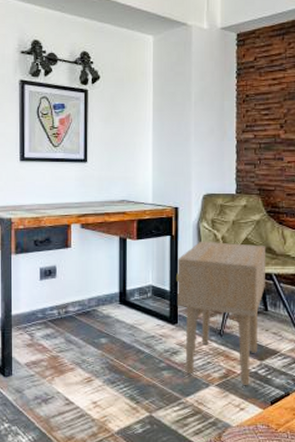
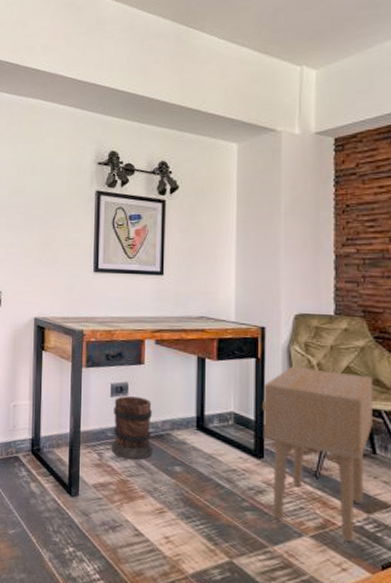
wooden barrel: none [42,278,80,337] -> present [112,396,153,460]

